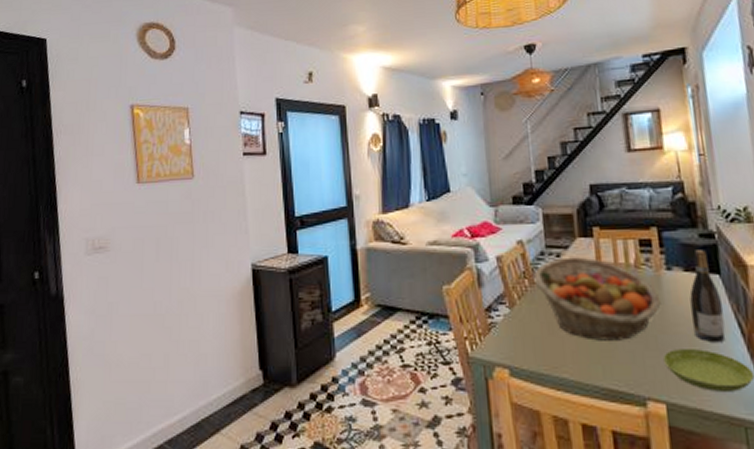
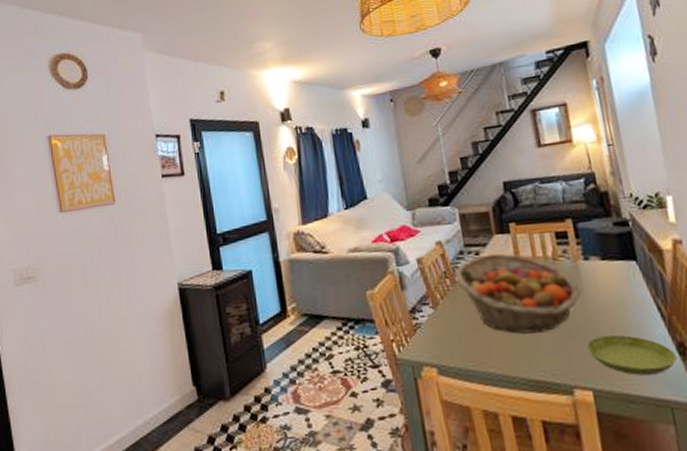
wine bottle: present [689,250,726,342] -> none [608,238,647,327]

